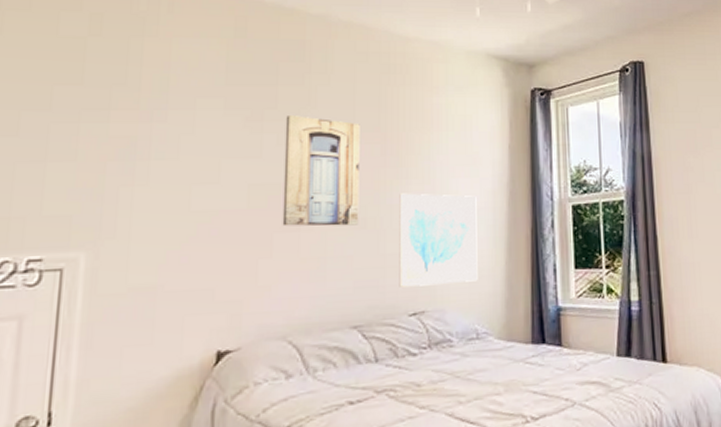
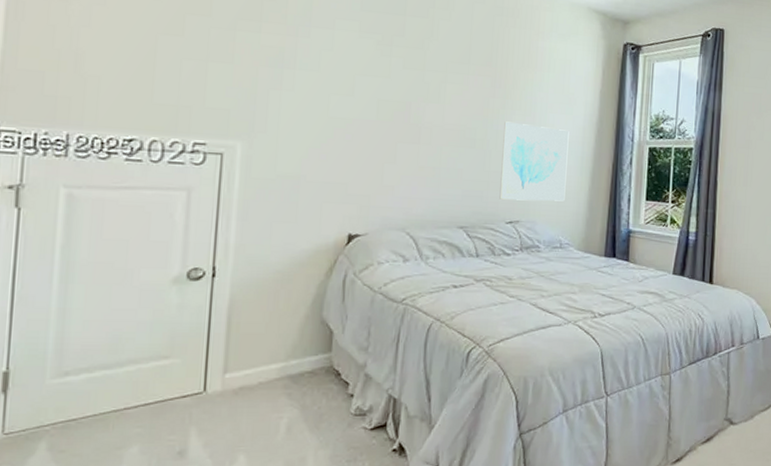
wall art: present [282,116,360,226] -> none [405,44,475,144]

